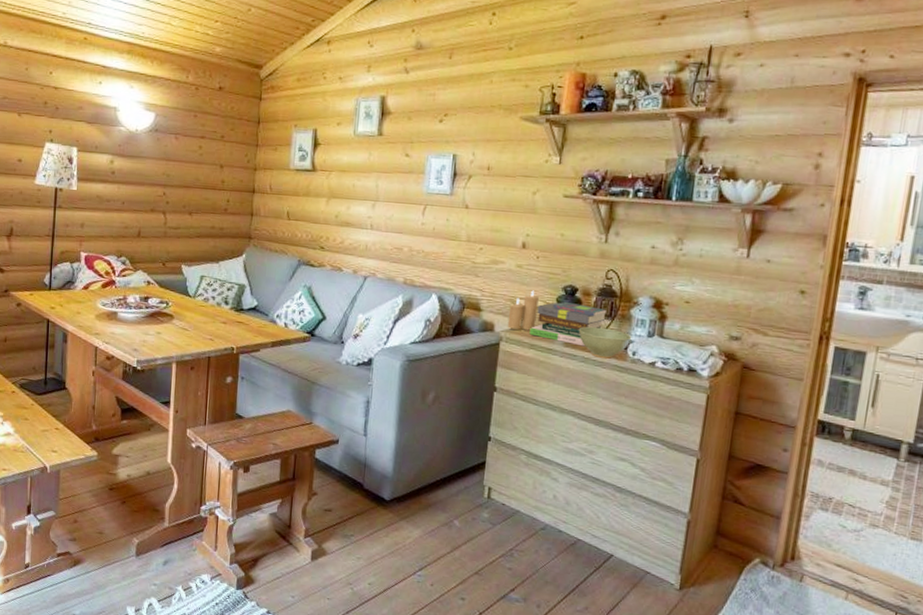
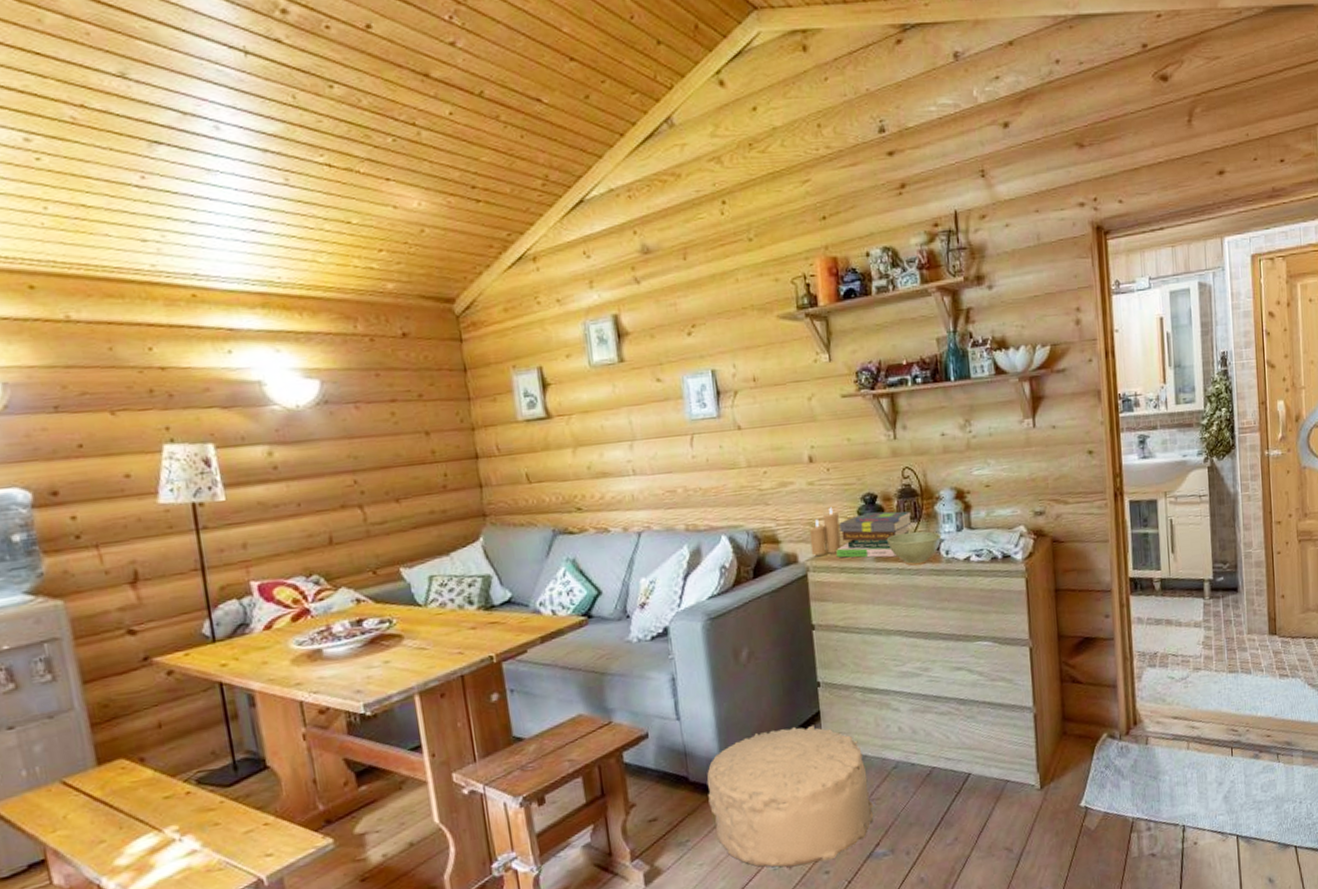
pouf: none [375,464,517,590] -> present [706,725,875,868]

